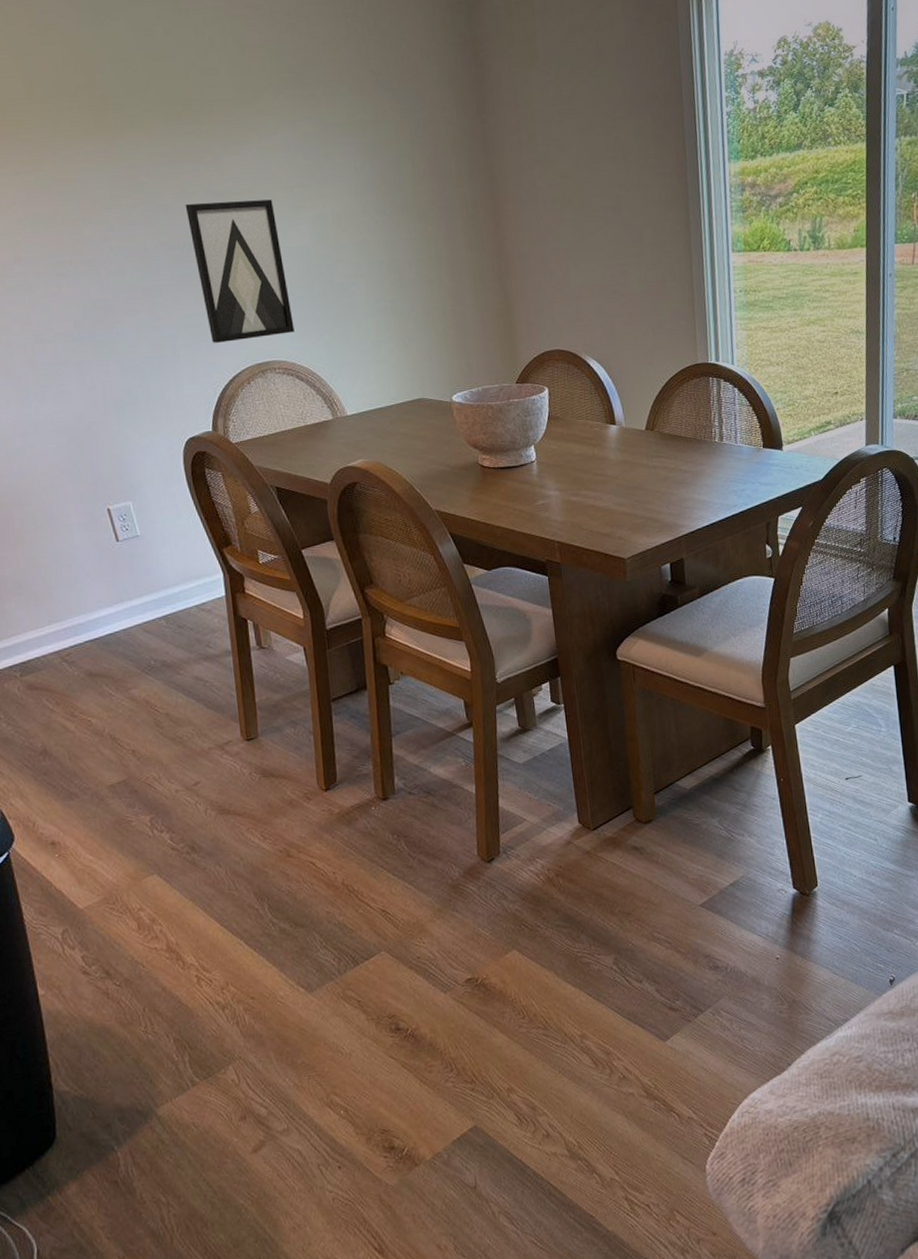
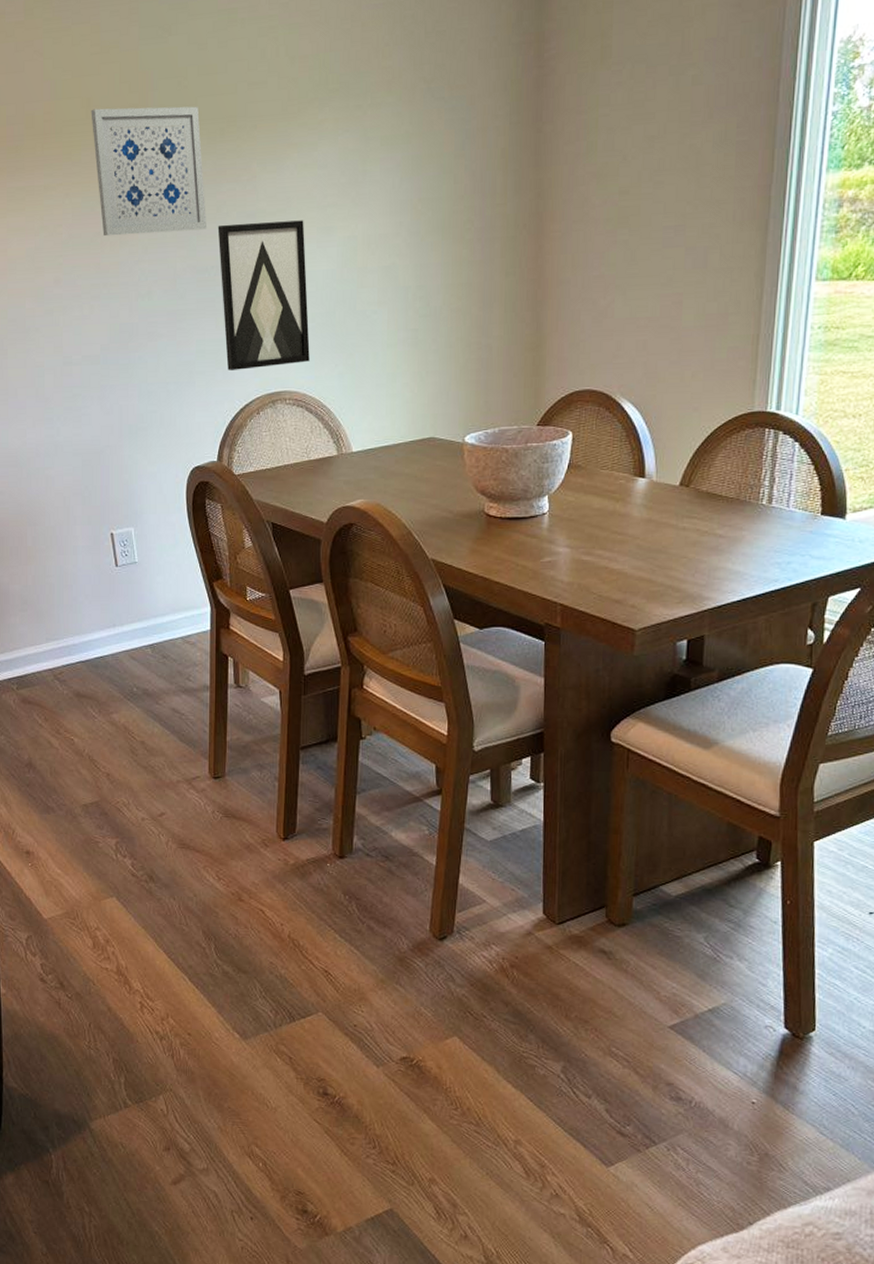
wall art: none [34,88,175,215] -> present [91,106,208,237]

